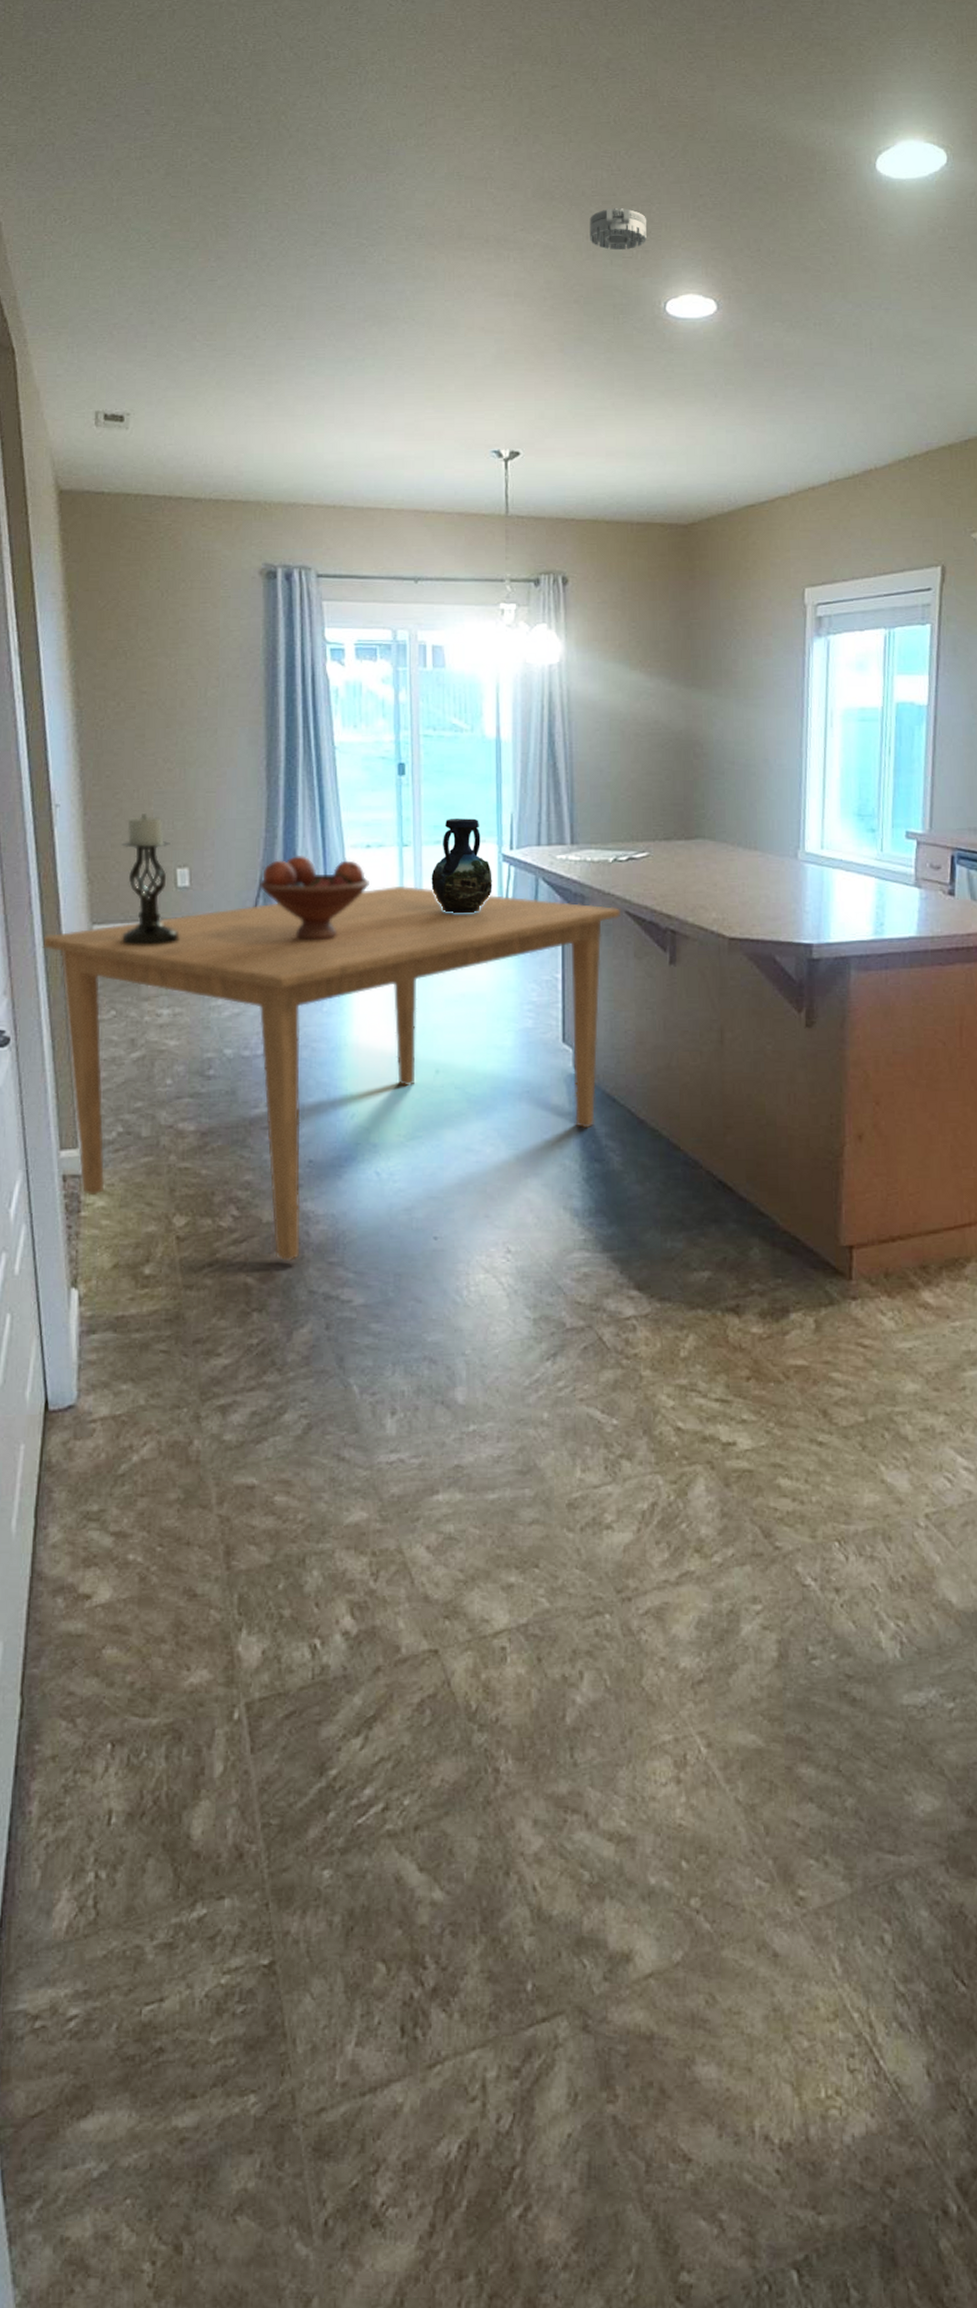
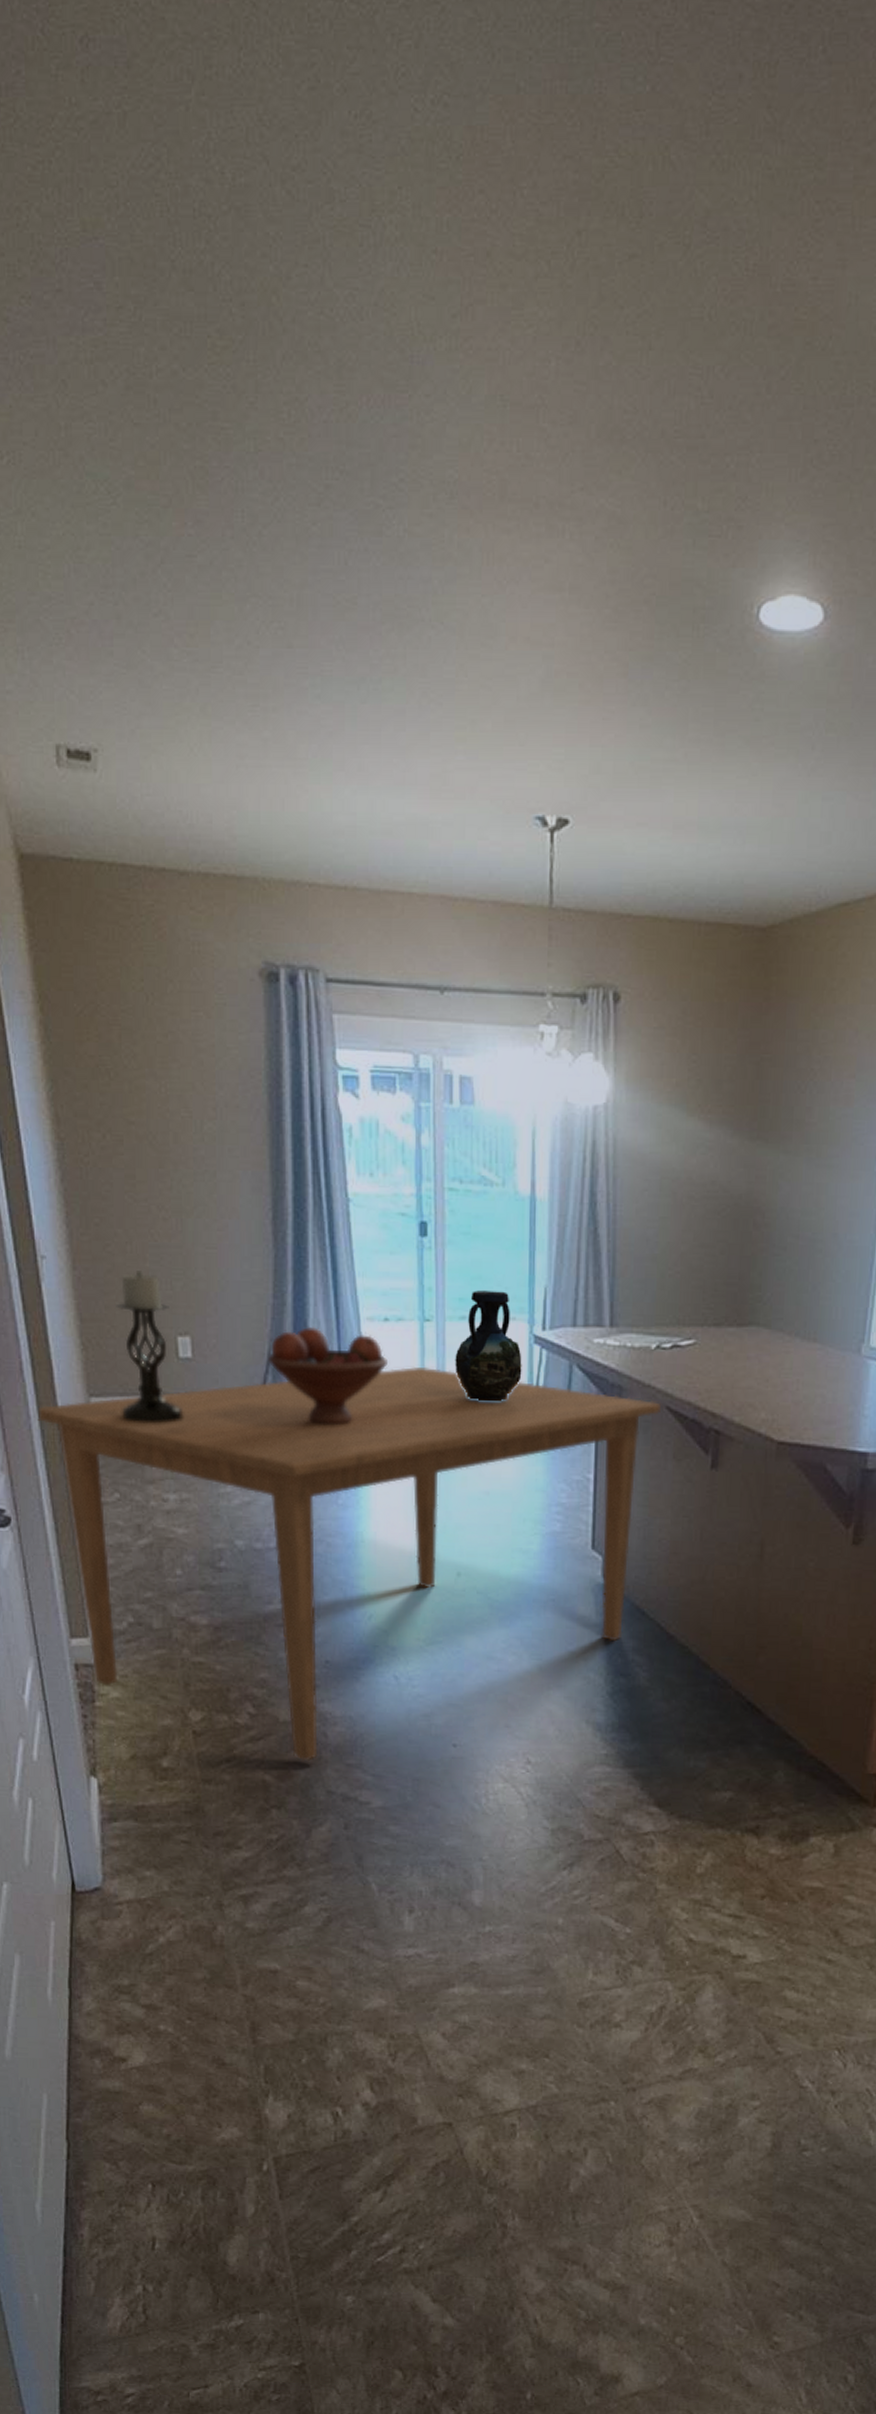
smoke detector: present [590,207,647,251] -> none [668,457,742,525]

